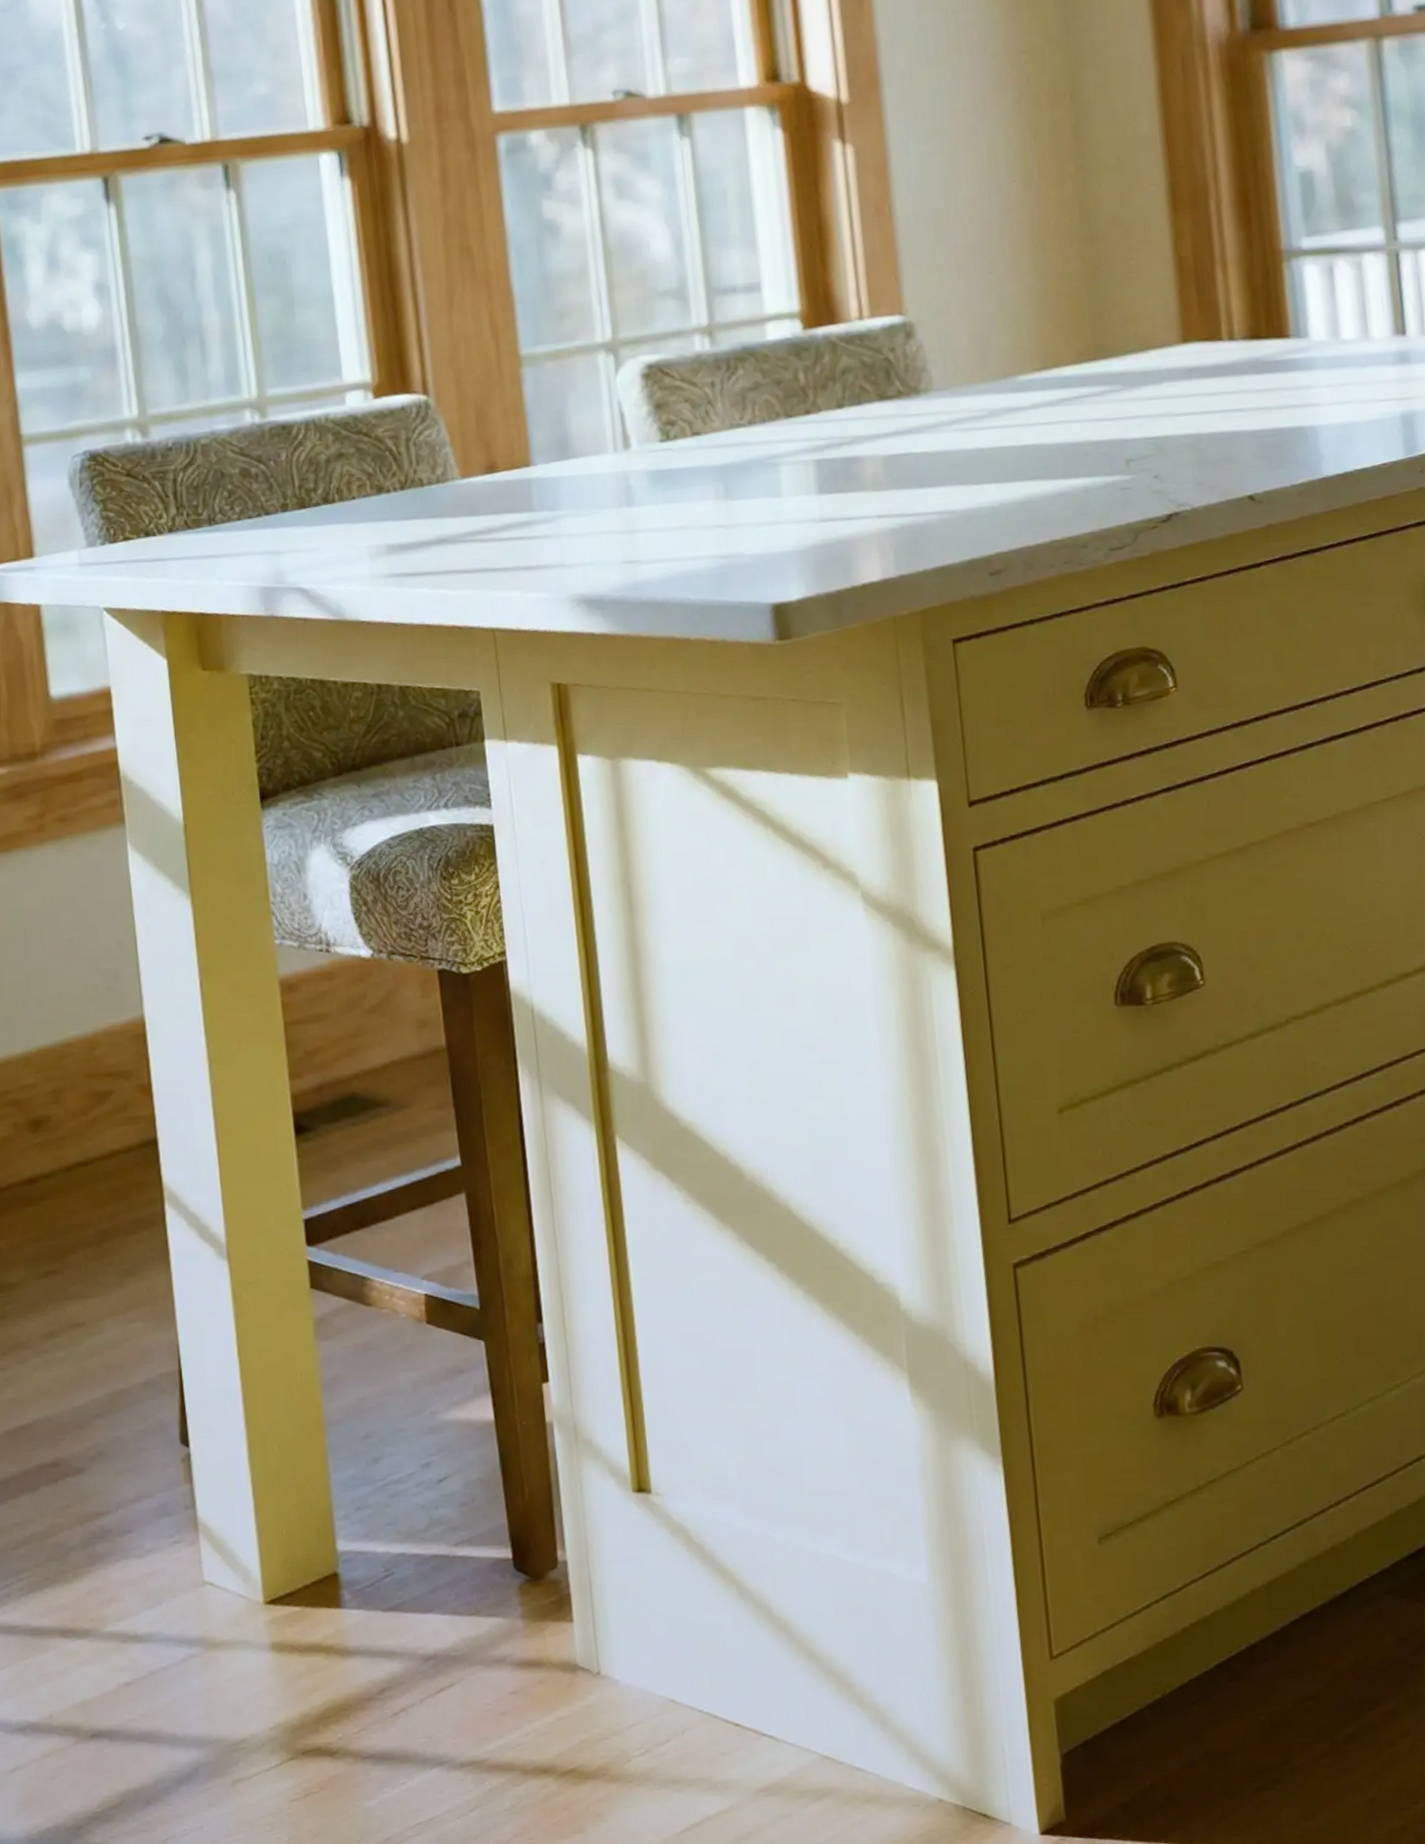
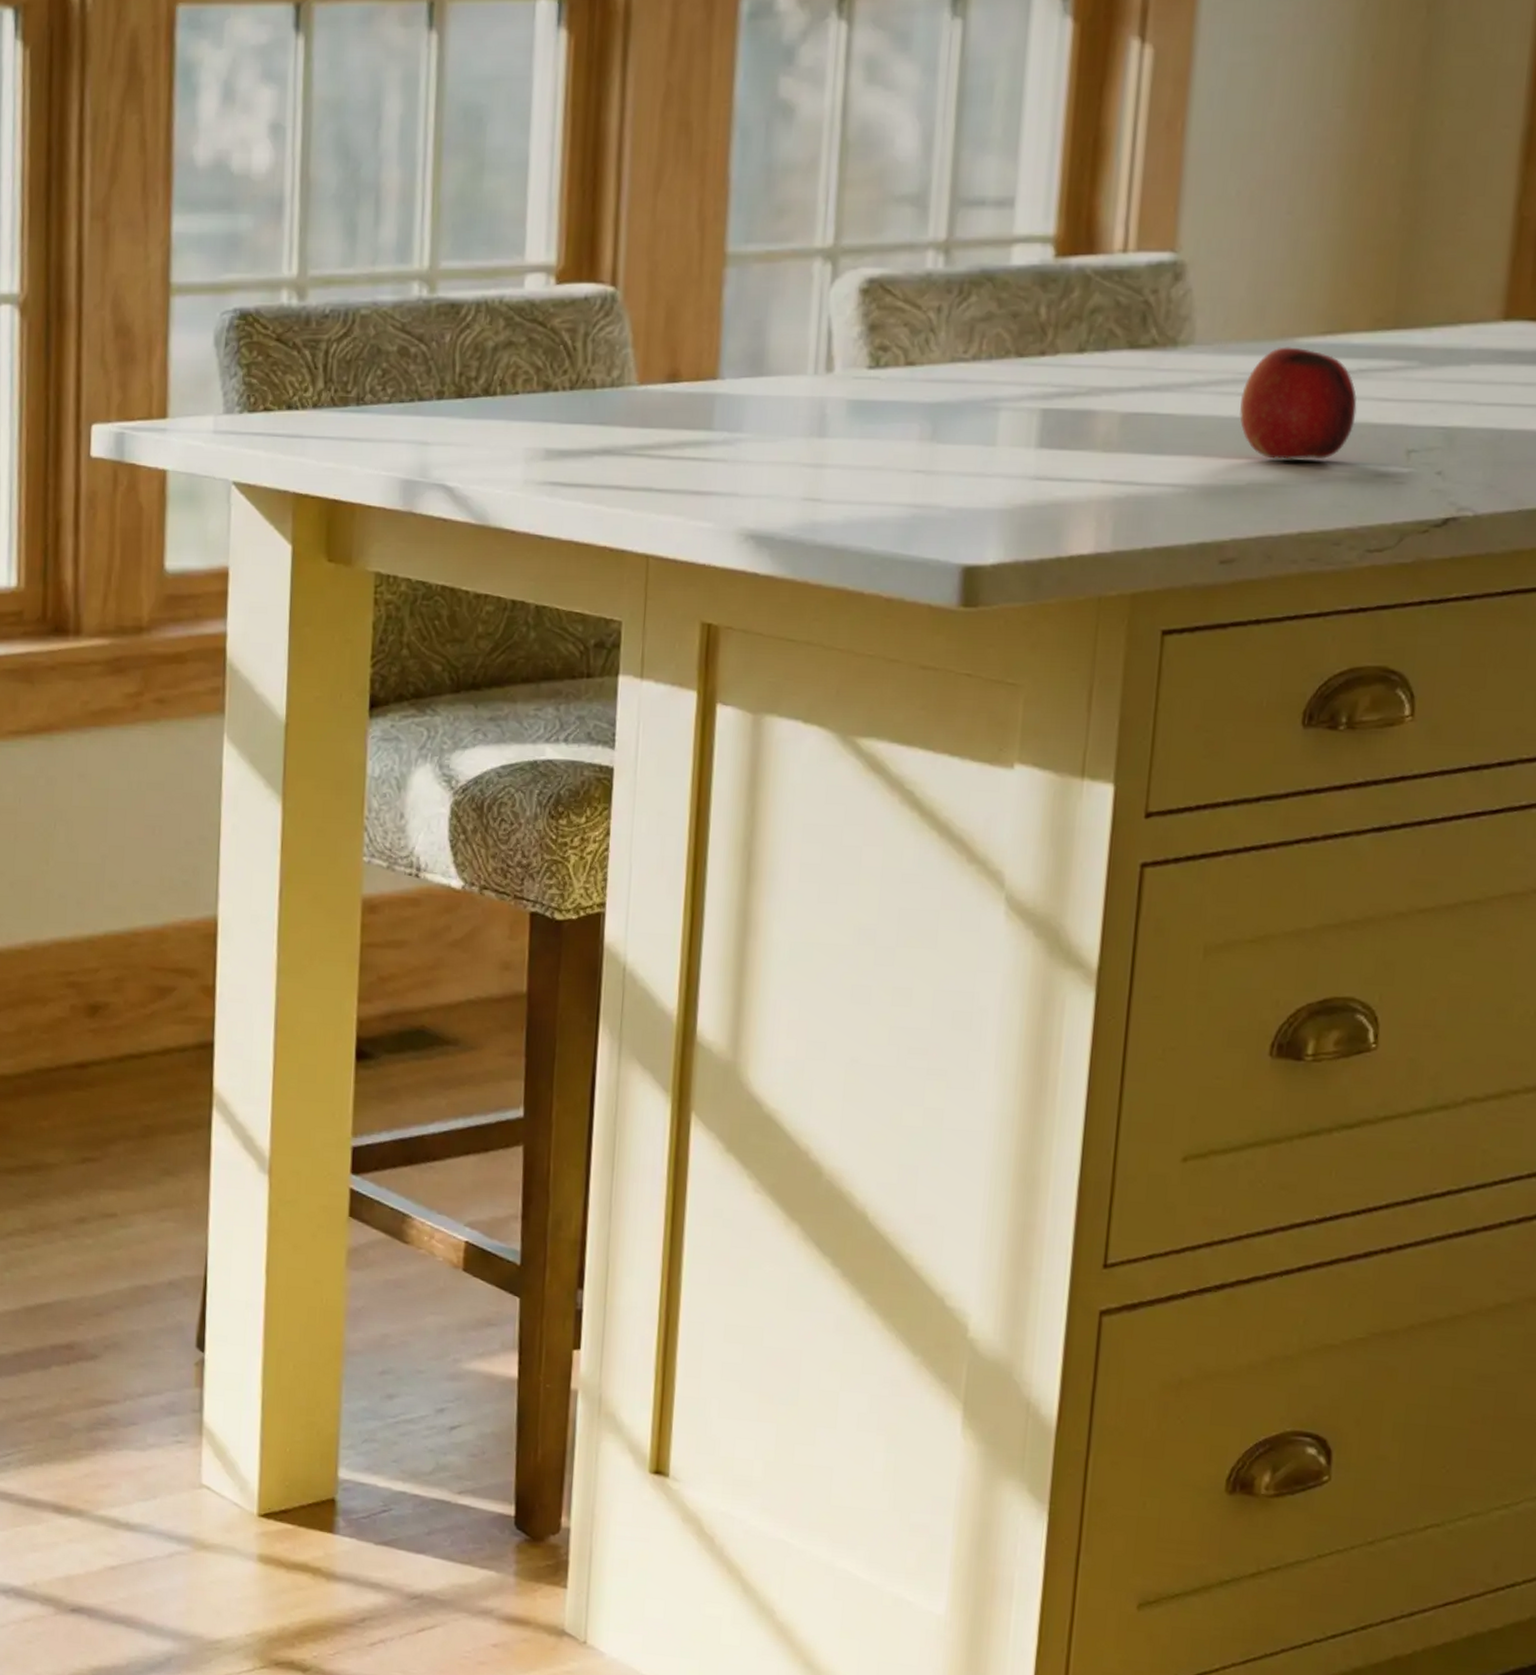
fruit: none [980,384,1079,481] -> present [1239,347,1357,461]

